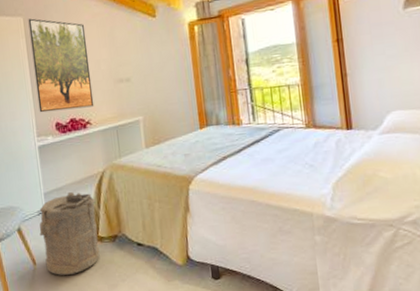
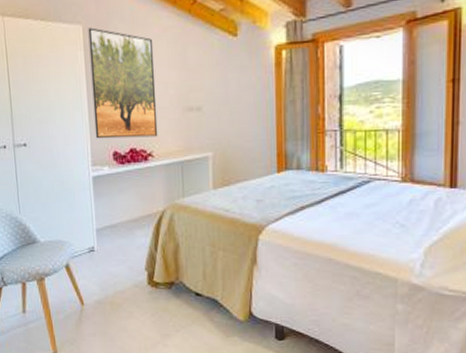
laundry hamper: present [39,192,100,275] -> none [89,231,154,319]

